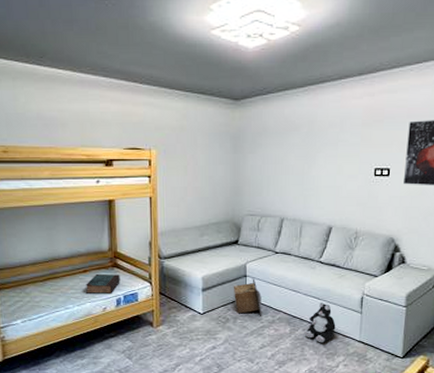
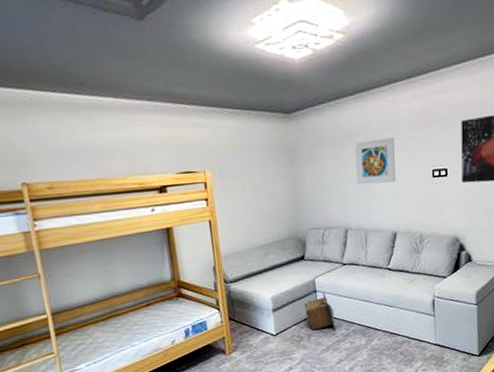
book: present [86,274,120,295] -> none [151,304,187,328]
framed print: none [298,132,339,178] -> present [355,137,396,185]
plush toy: present [304,302,336,343] -> none [380,309,411,351]

